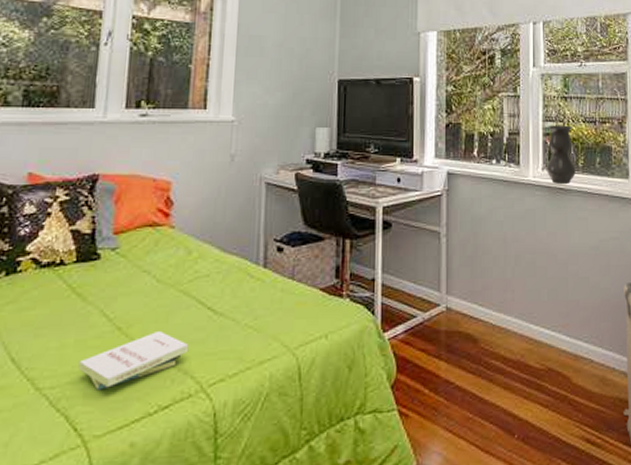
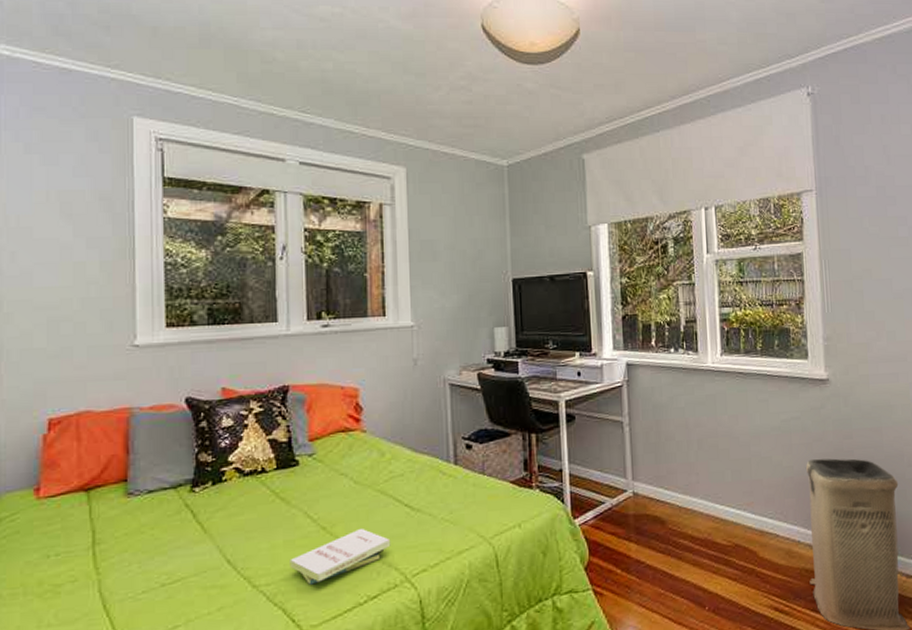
vase: present [546,125,576,185] -> none [724,309,755,369]

